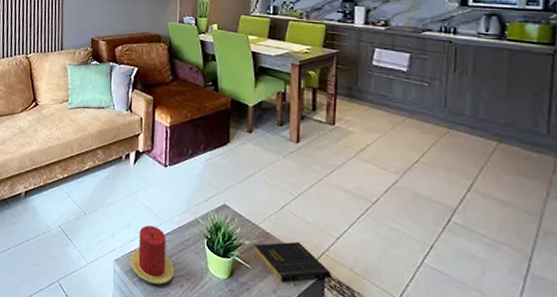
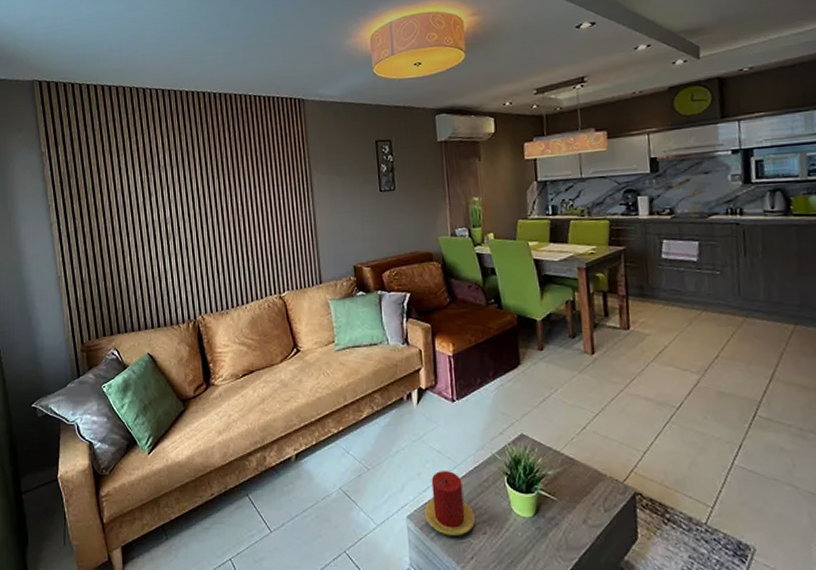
book: present [254,241,331,283] -> none [558,462,642,511]

